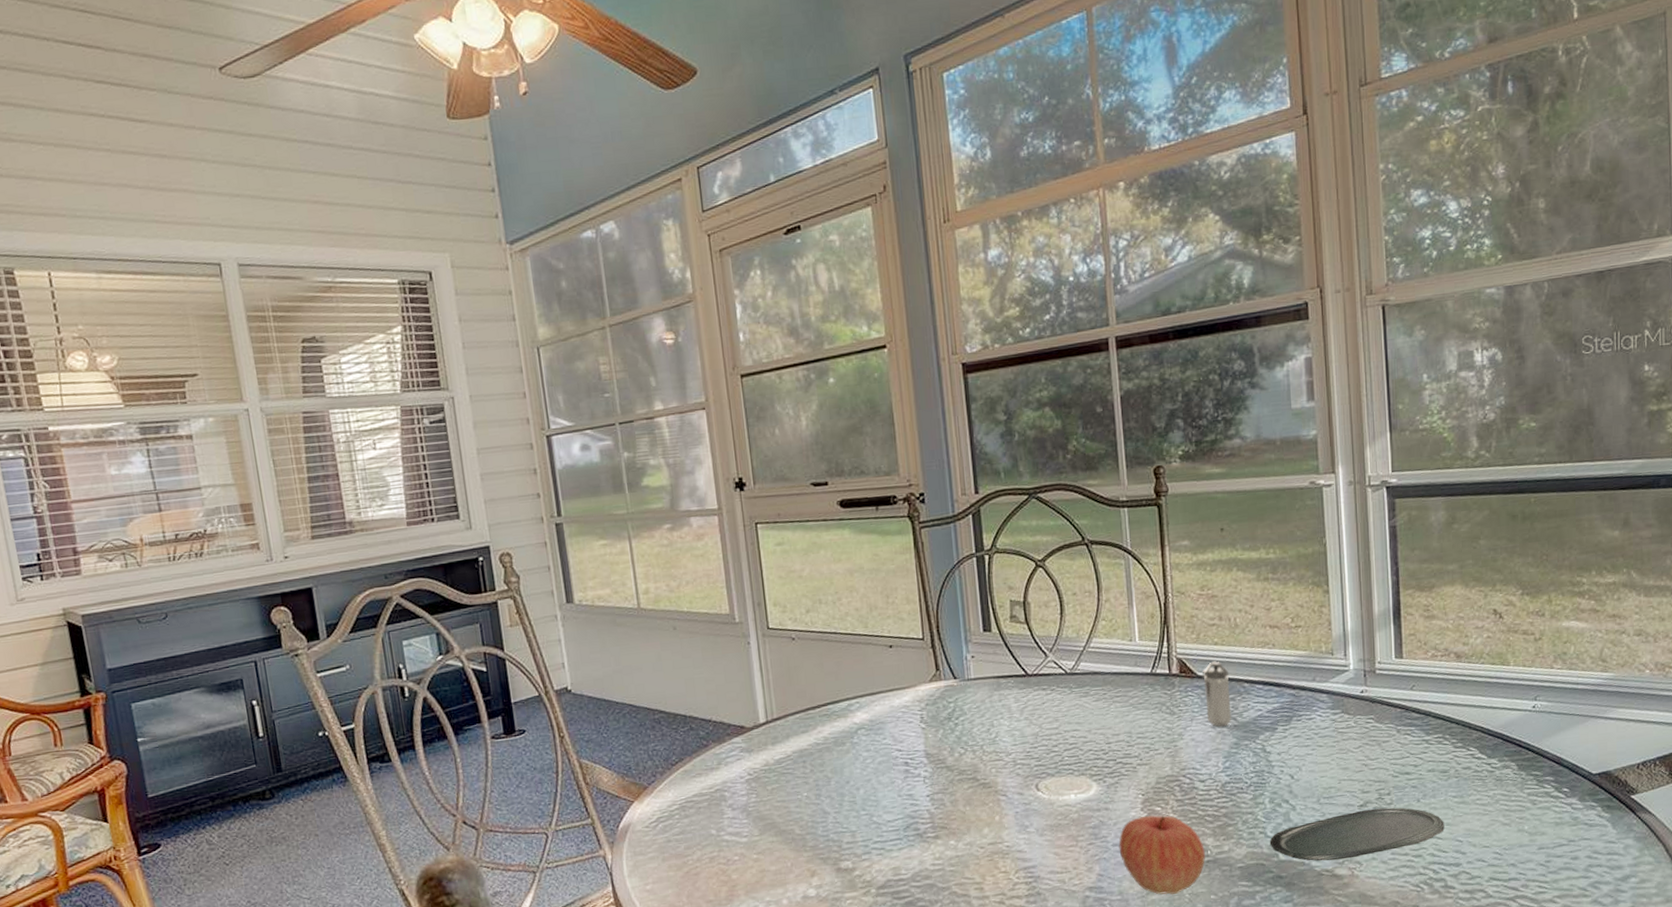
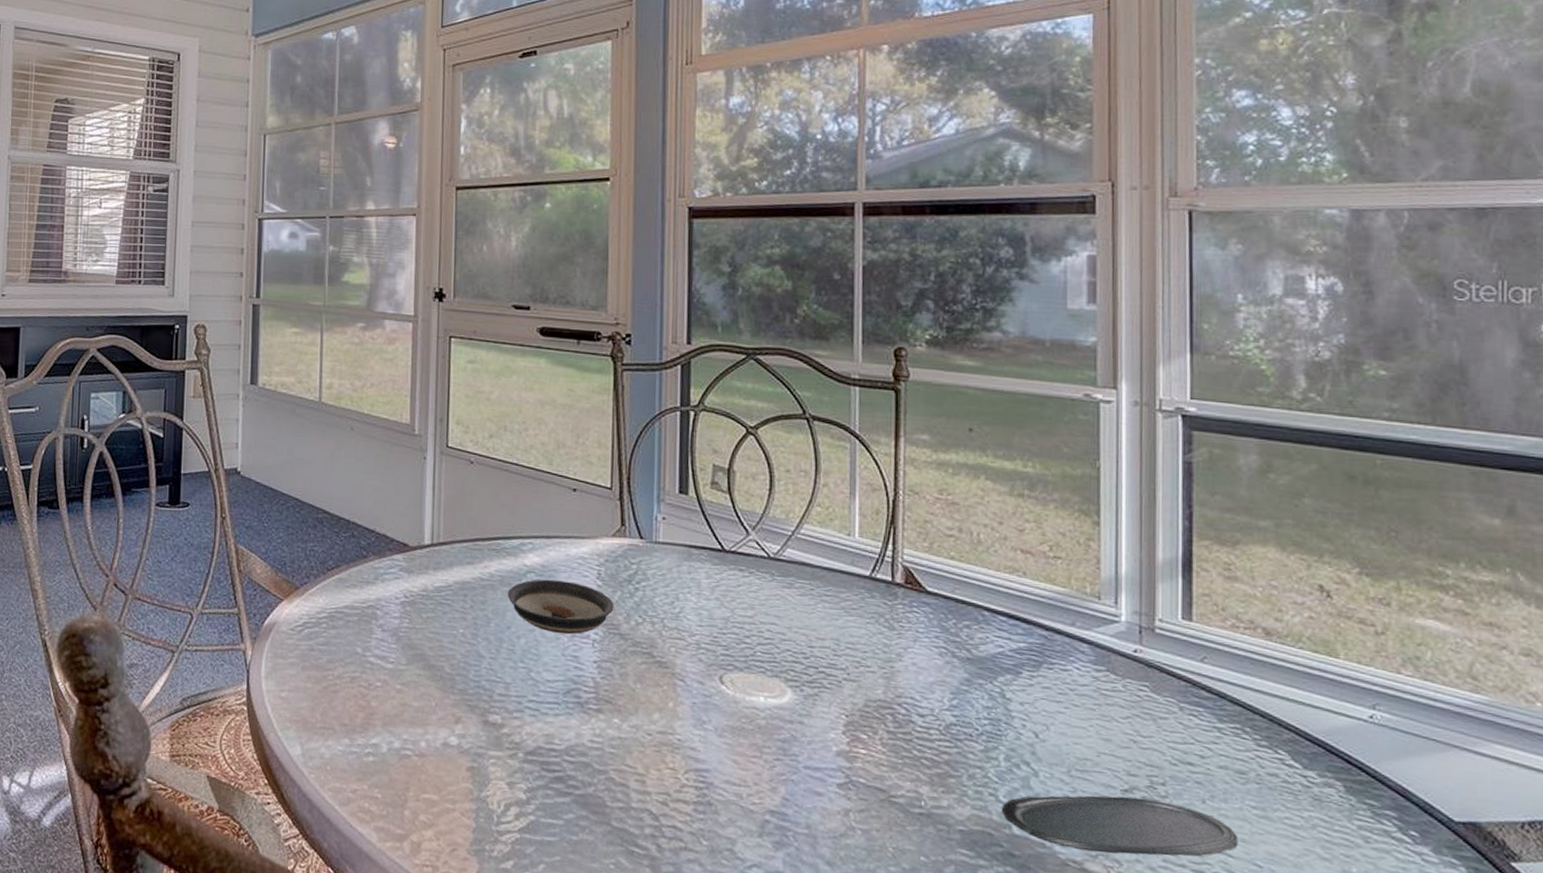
saucer: none [842,729,939,778] -> present [507,579,614,635]
apple: present [1118,815,1205,895] -> none [811,741,918,844]
shaker: present [1203,661,1232,727] -> none [933,578,966,657]

